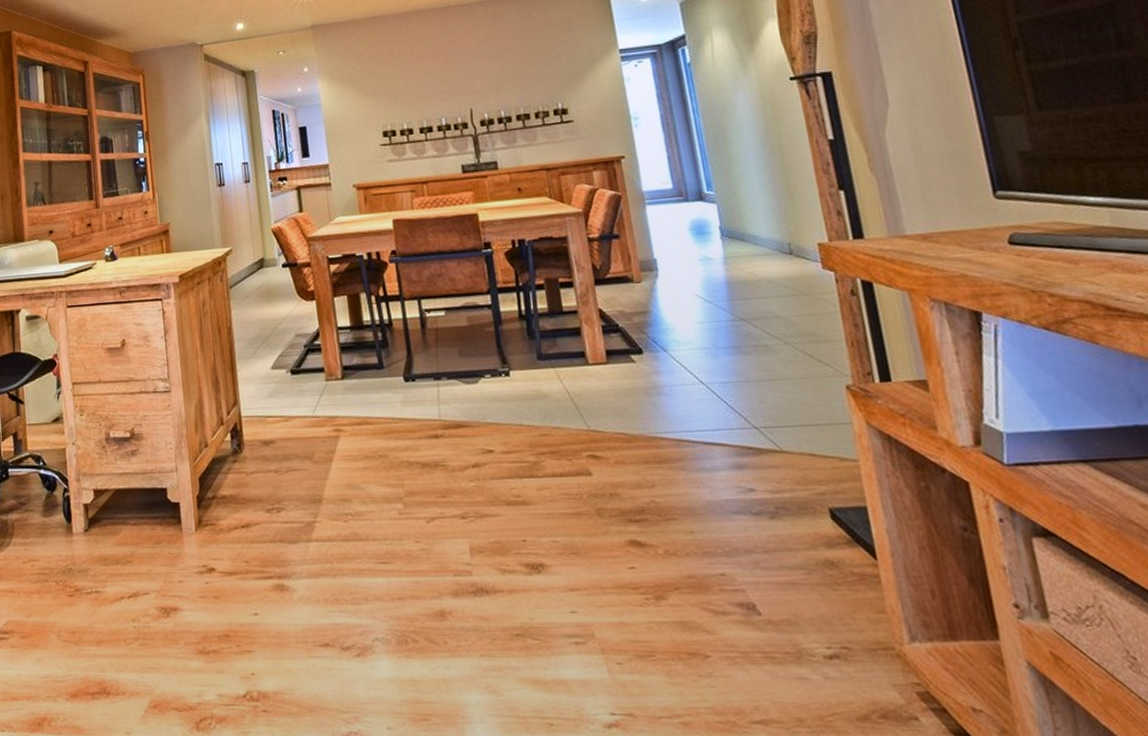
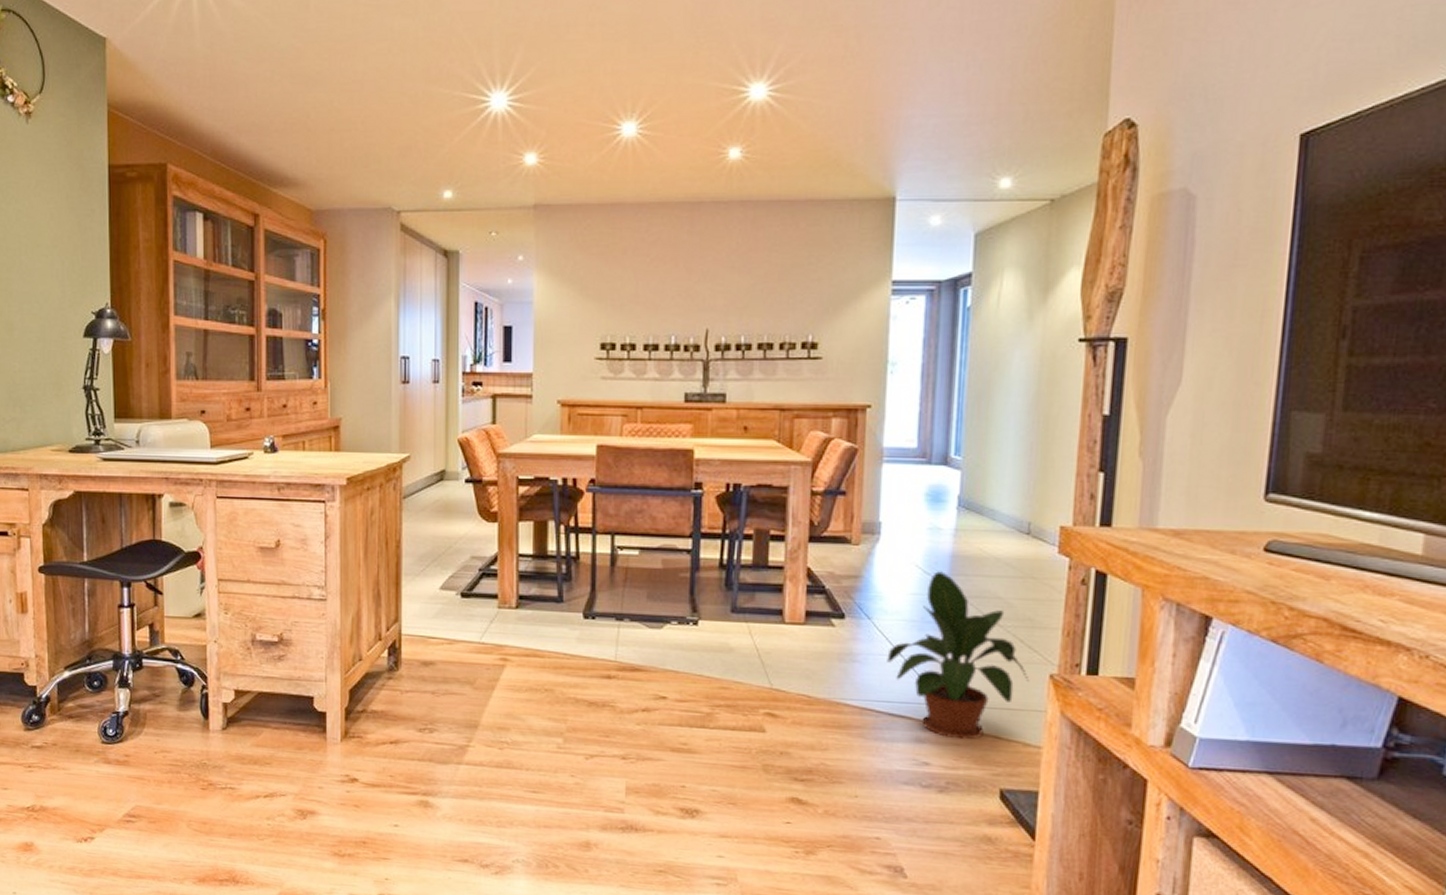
potted plant: none [689,298,829,461] -> present [887,571,1030,740]

